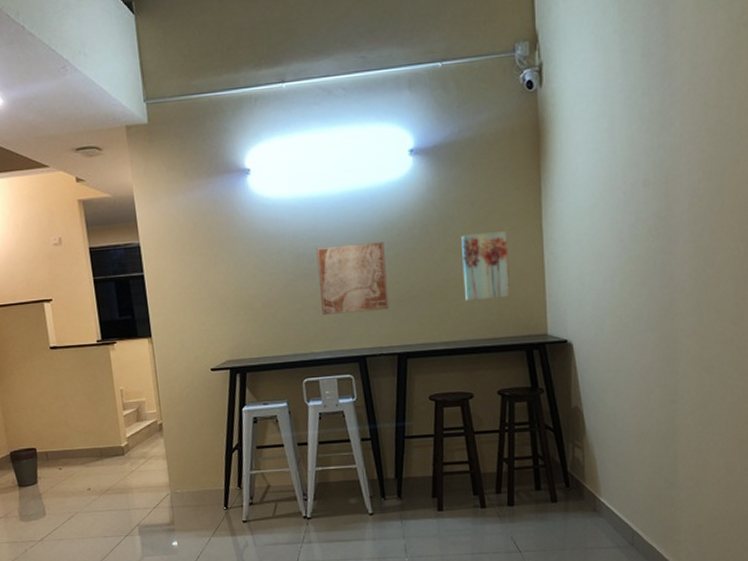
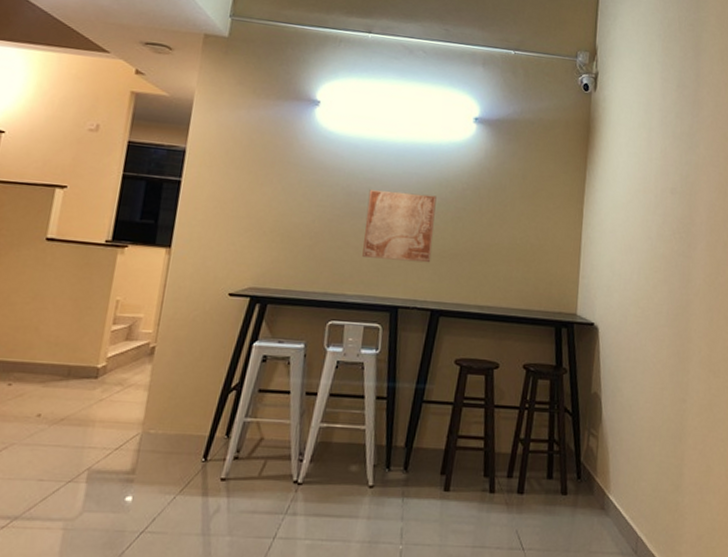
wall art: present [461,231,510,301] -> none [505,206,551,272]

